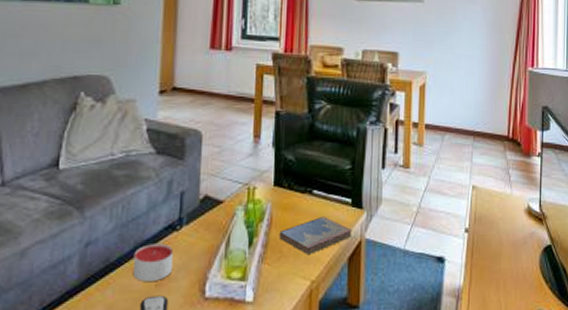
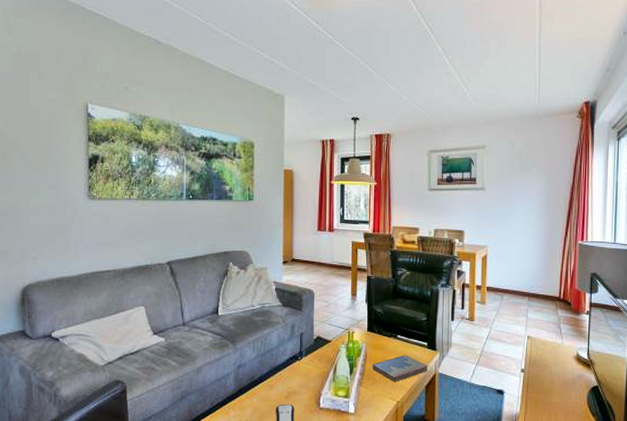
candle: present [132,243,173,281] -> none [270,368,296,394]

